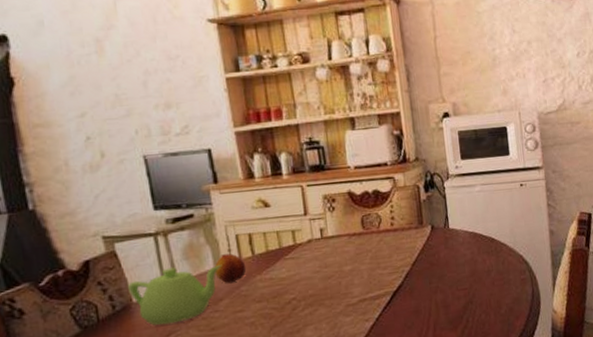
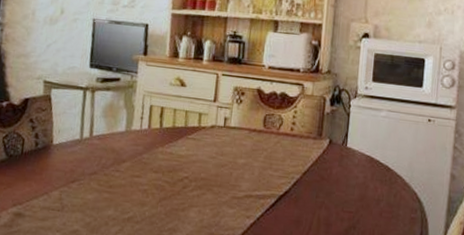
teapot: present [128,265,221,325] -> none [52,120,131,173]
fruit: present [215,253,247,284] -> none [124,120,153,149]

